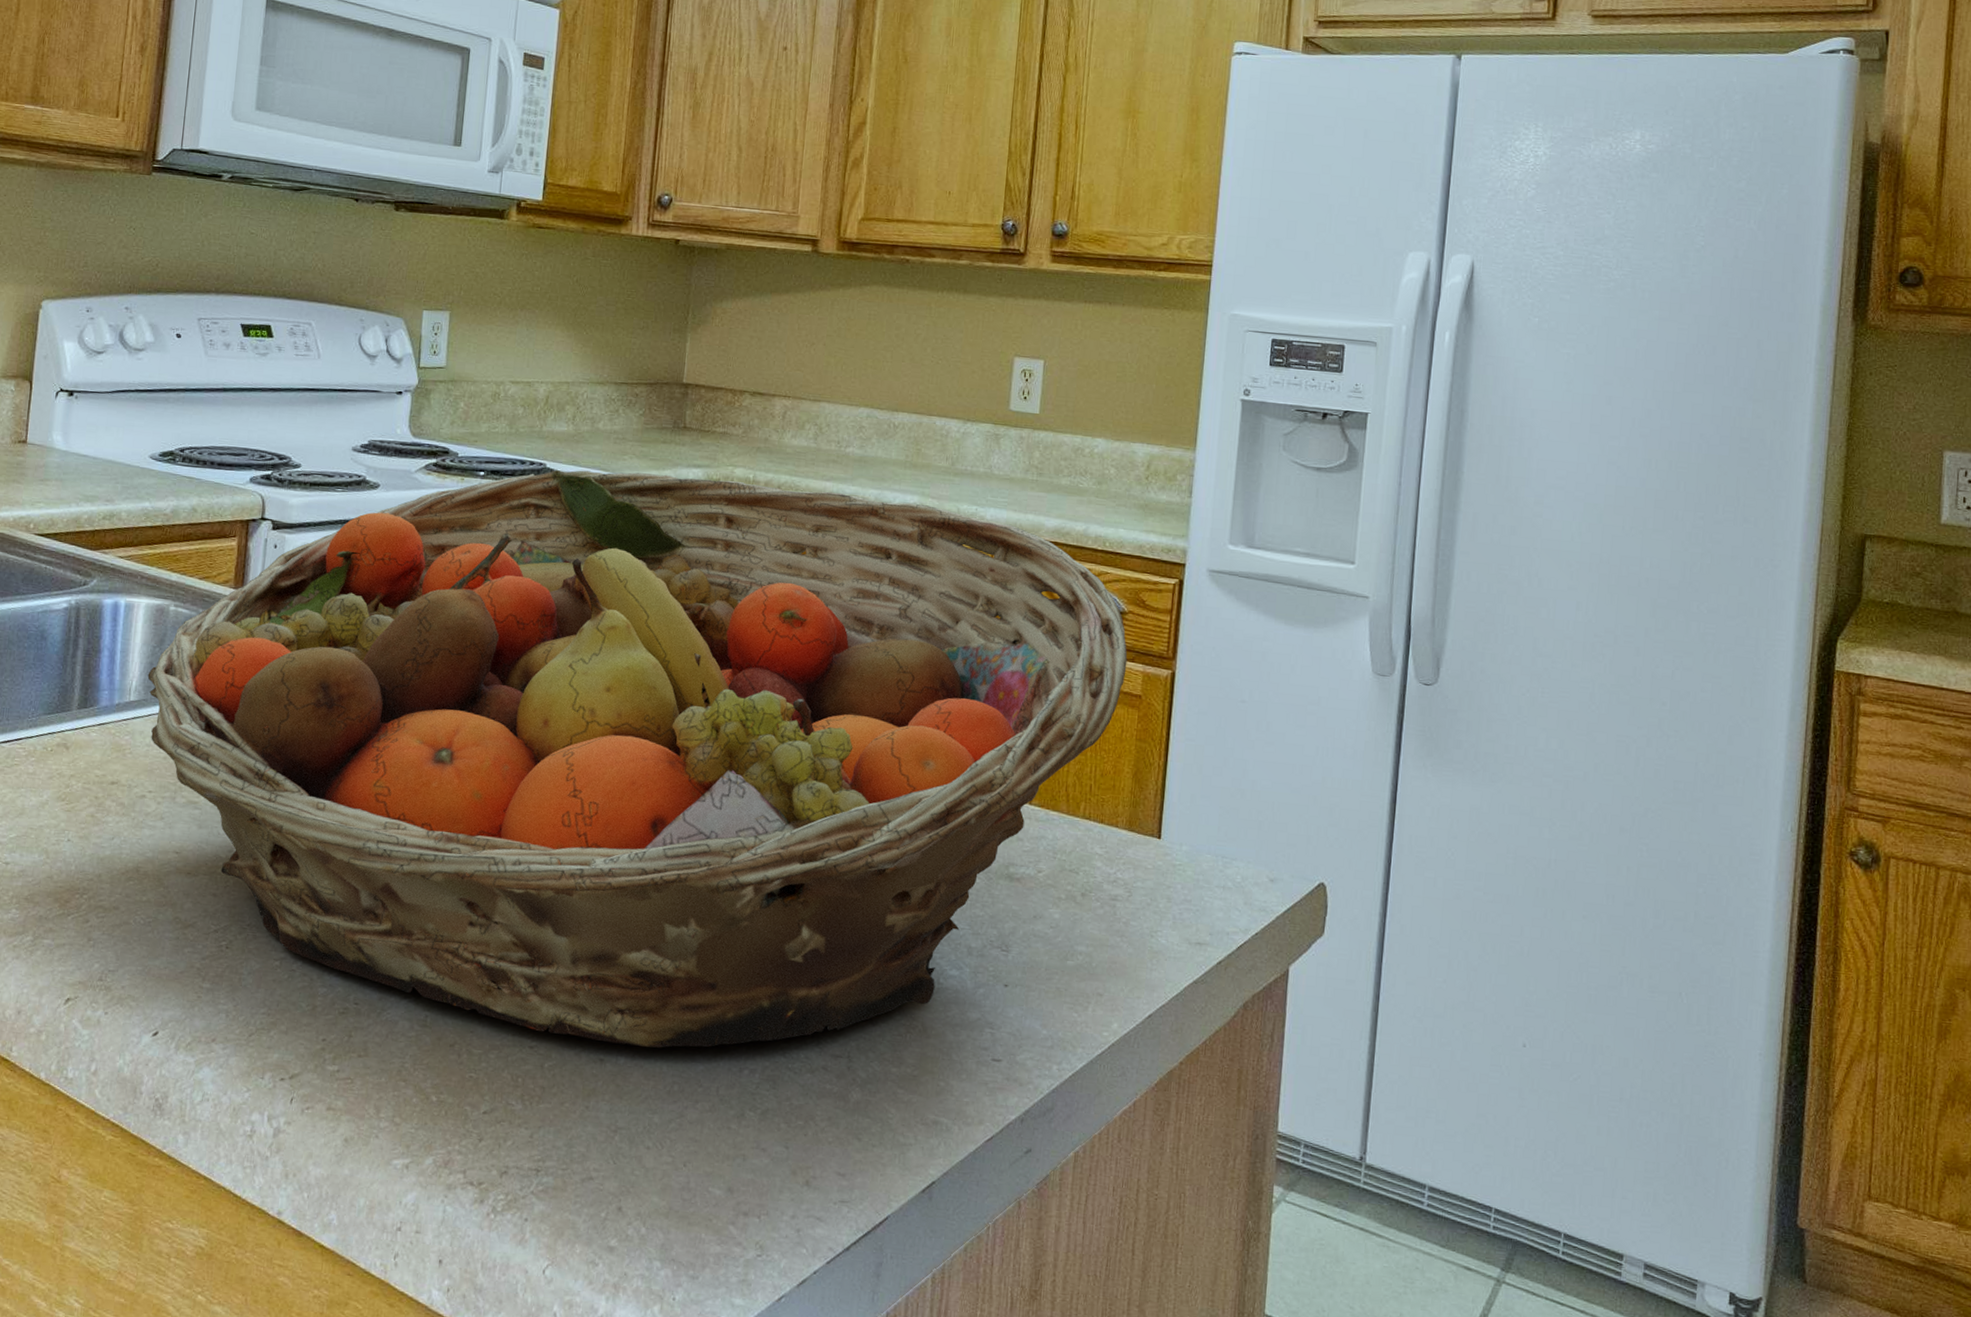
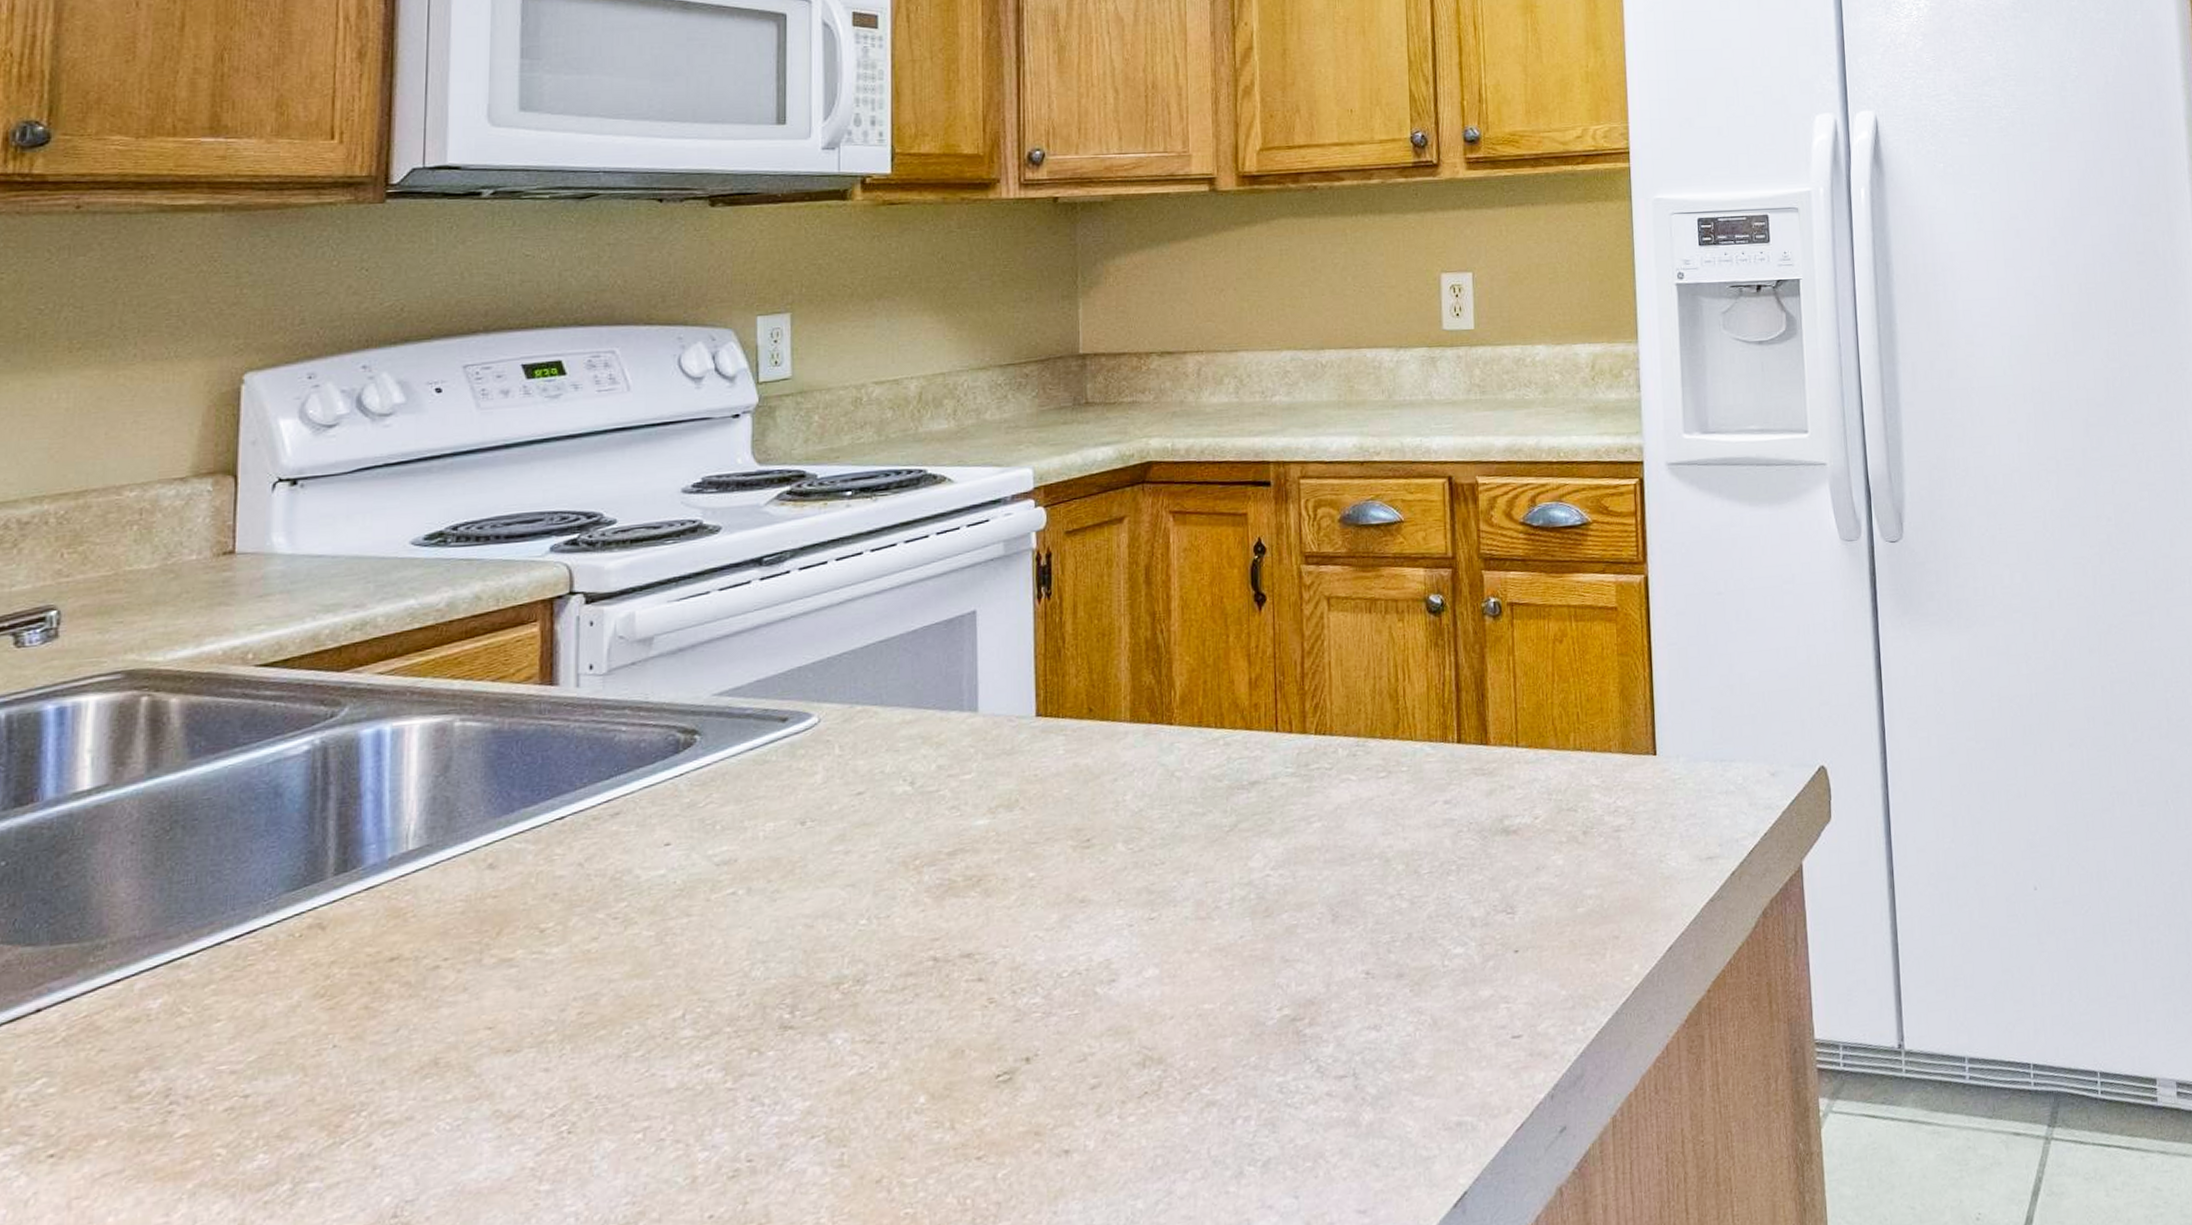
fruit basket: present [147,470,1128,1048] -> none [430,444,1599,1137]

